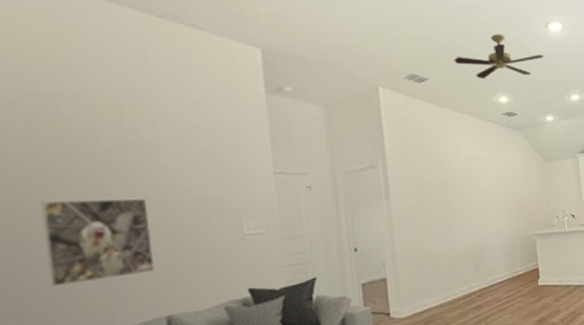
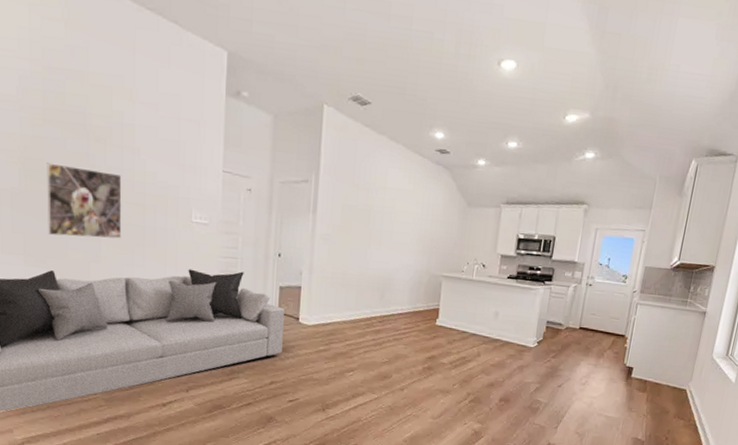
ceiling fan: present [453,34,543,80] -> none [398,64,489,114]

